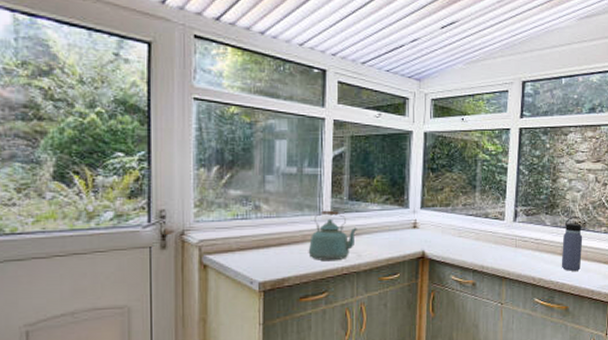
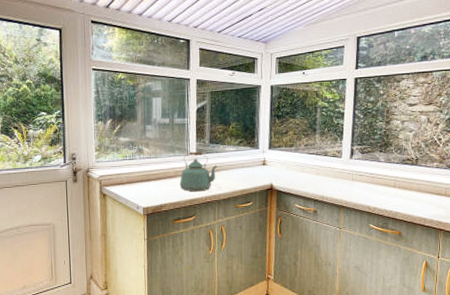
water bottle: present [561,217,583,271] -> none [394,154,415,201]

